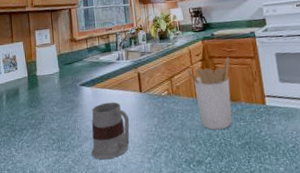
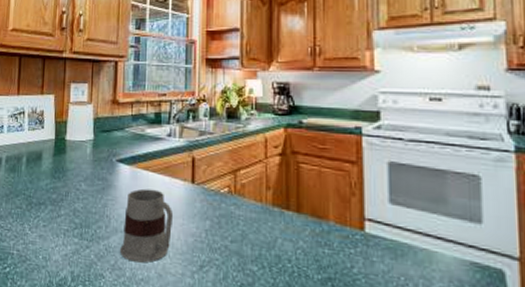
utensil holder: present [186,56,233,130] -> none [258,155,321,254]

